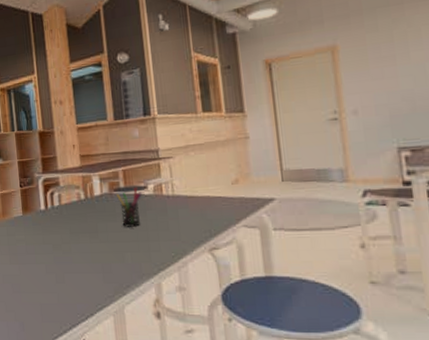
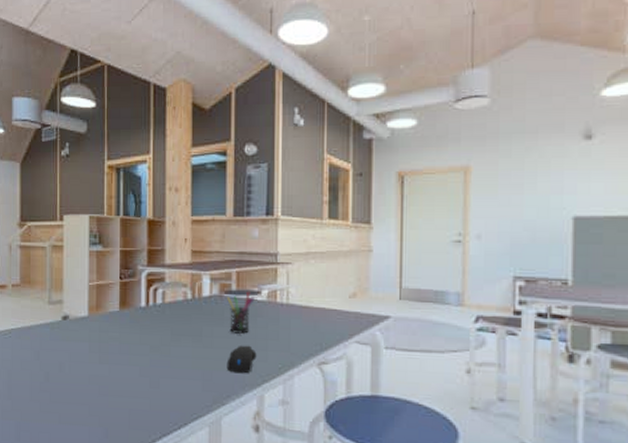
computer mouse: none [123,237,150,264] -> present [226,345,257,374]

